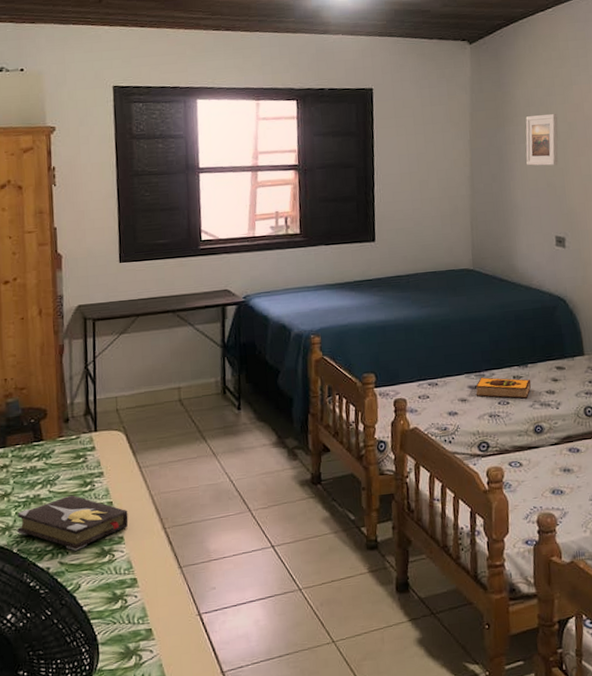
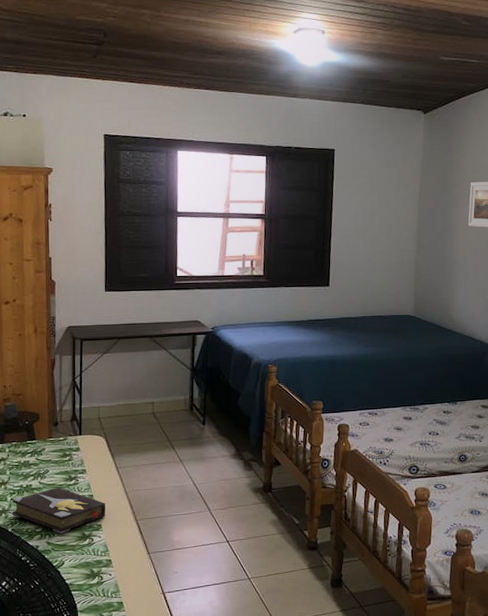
hardback book: present [475,377,532,399] -> none [409,410,459,431]

